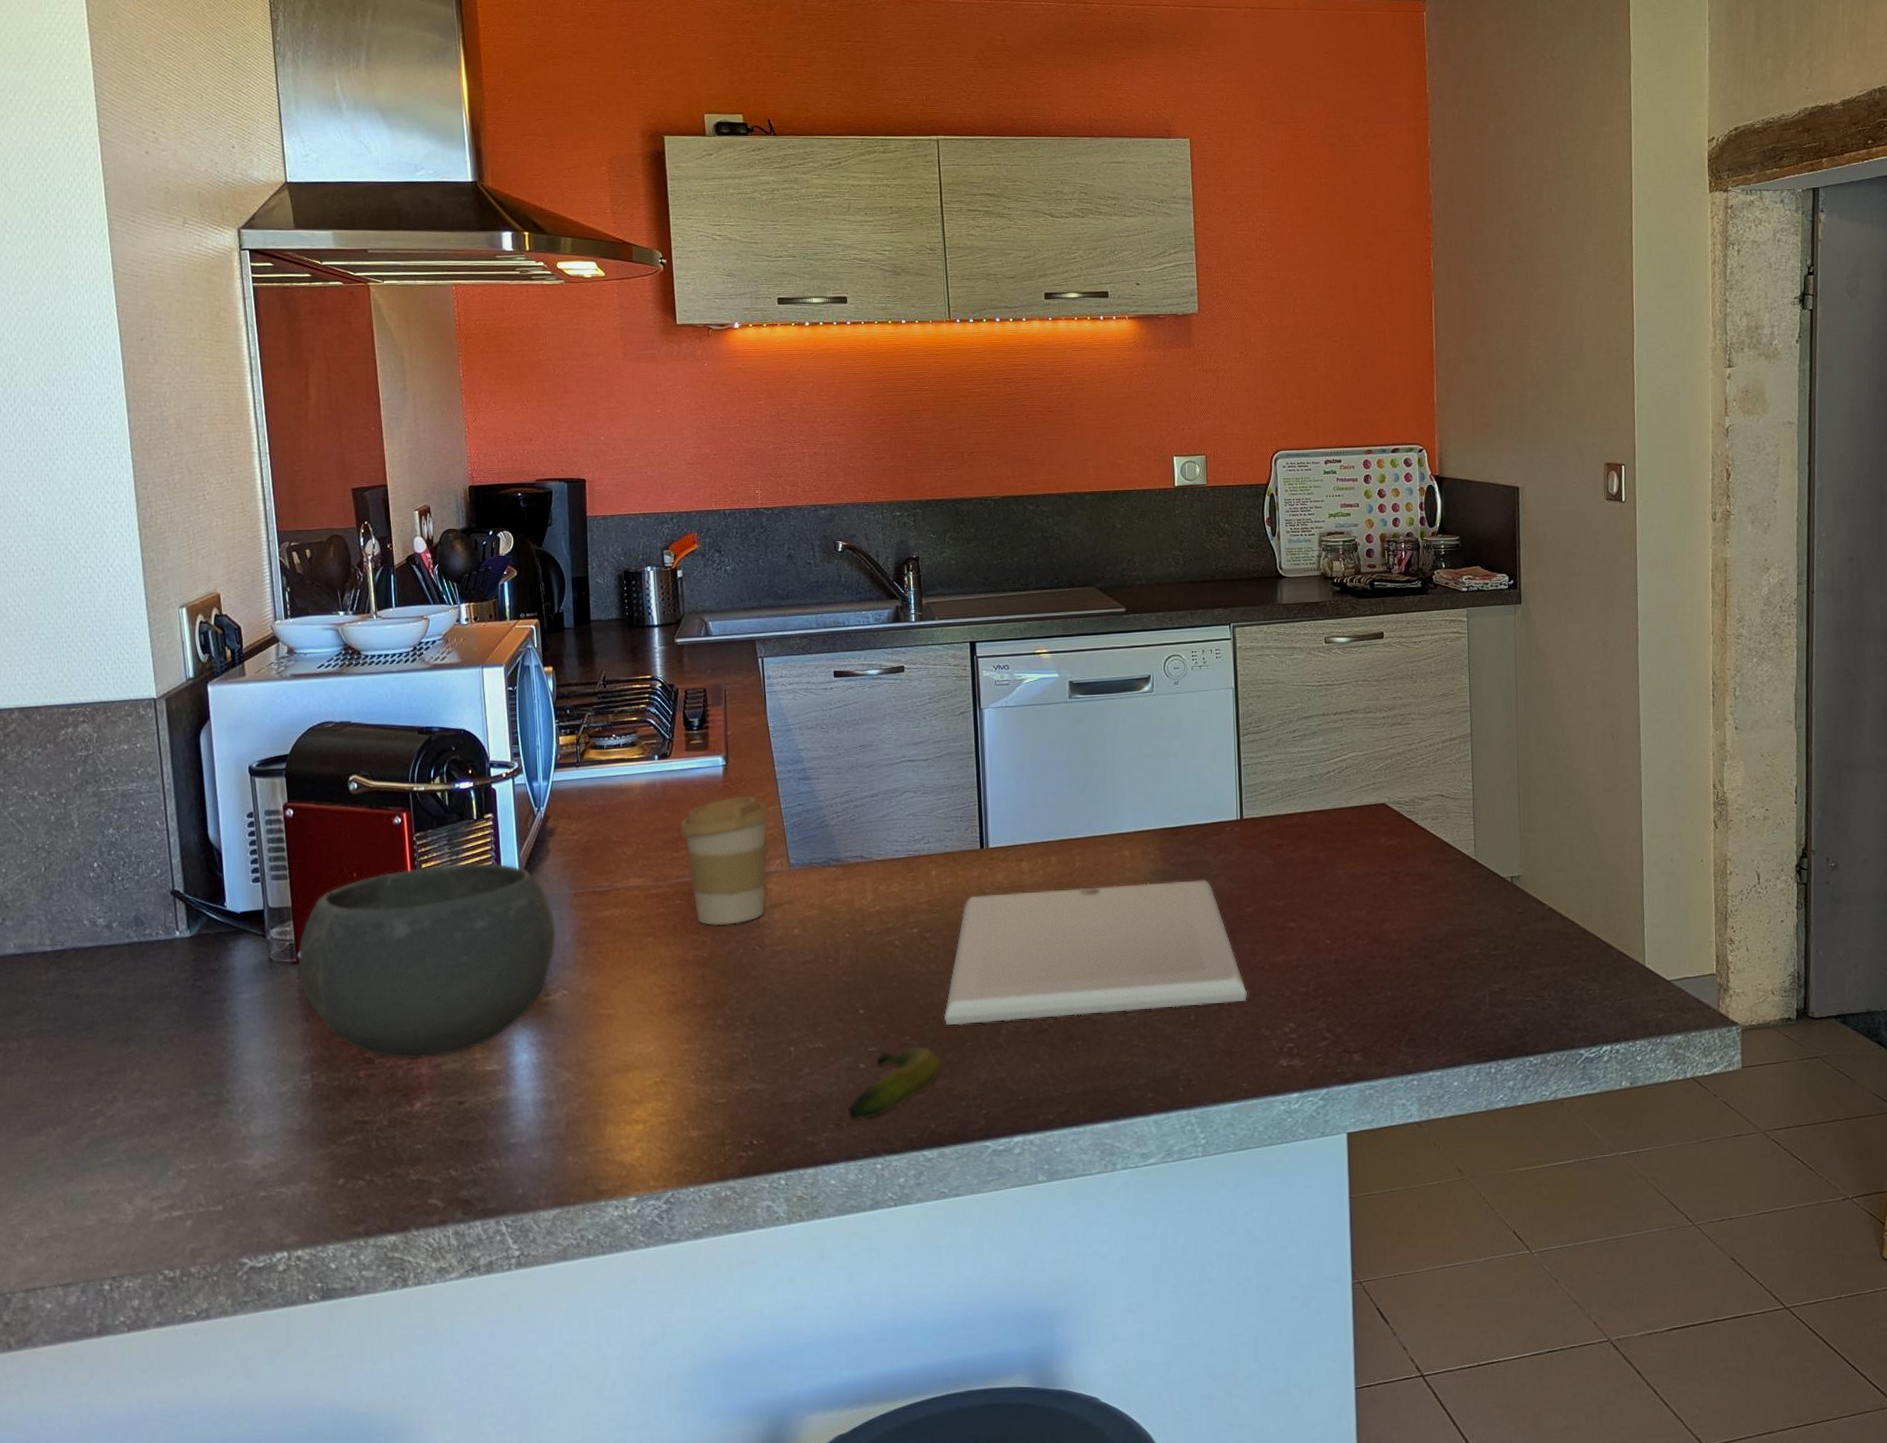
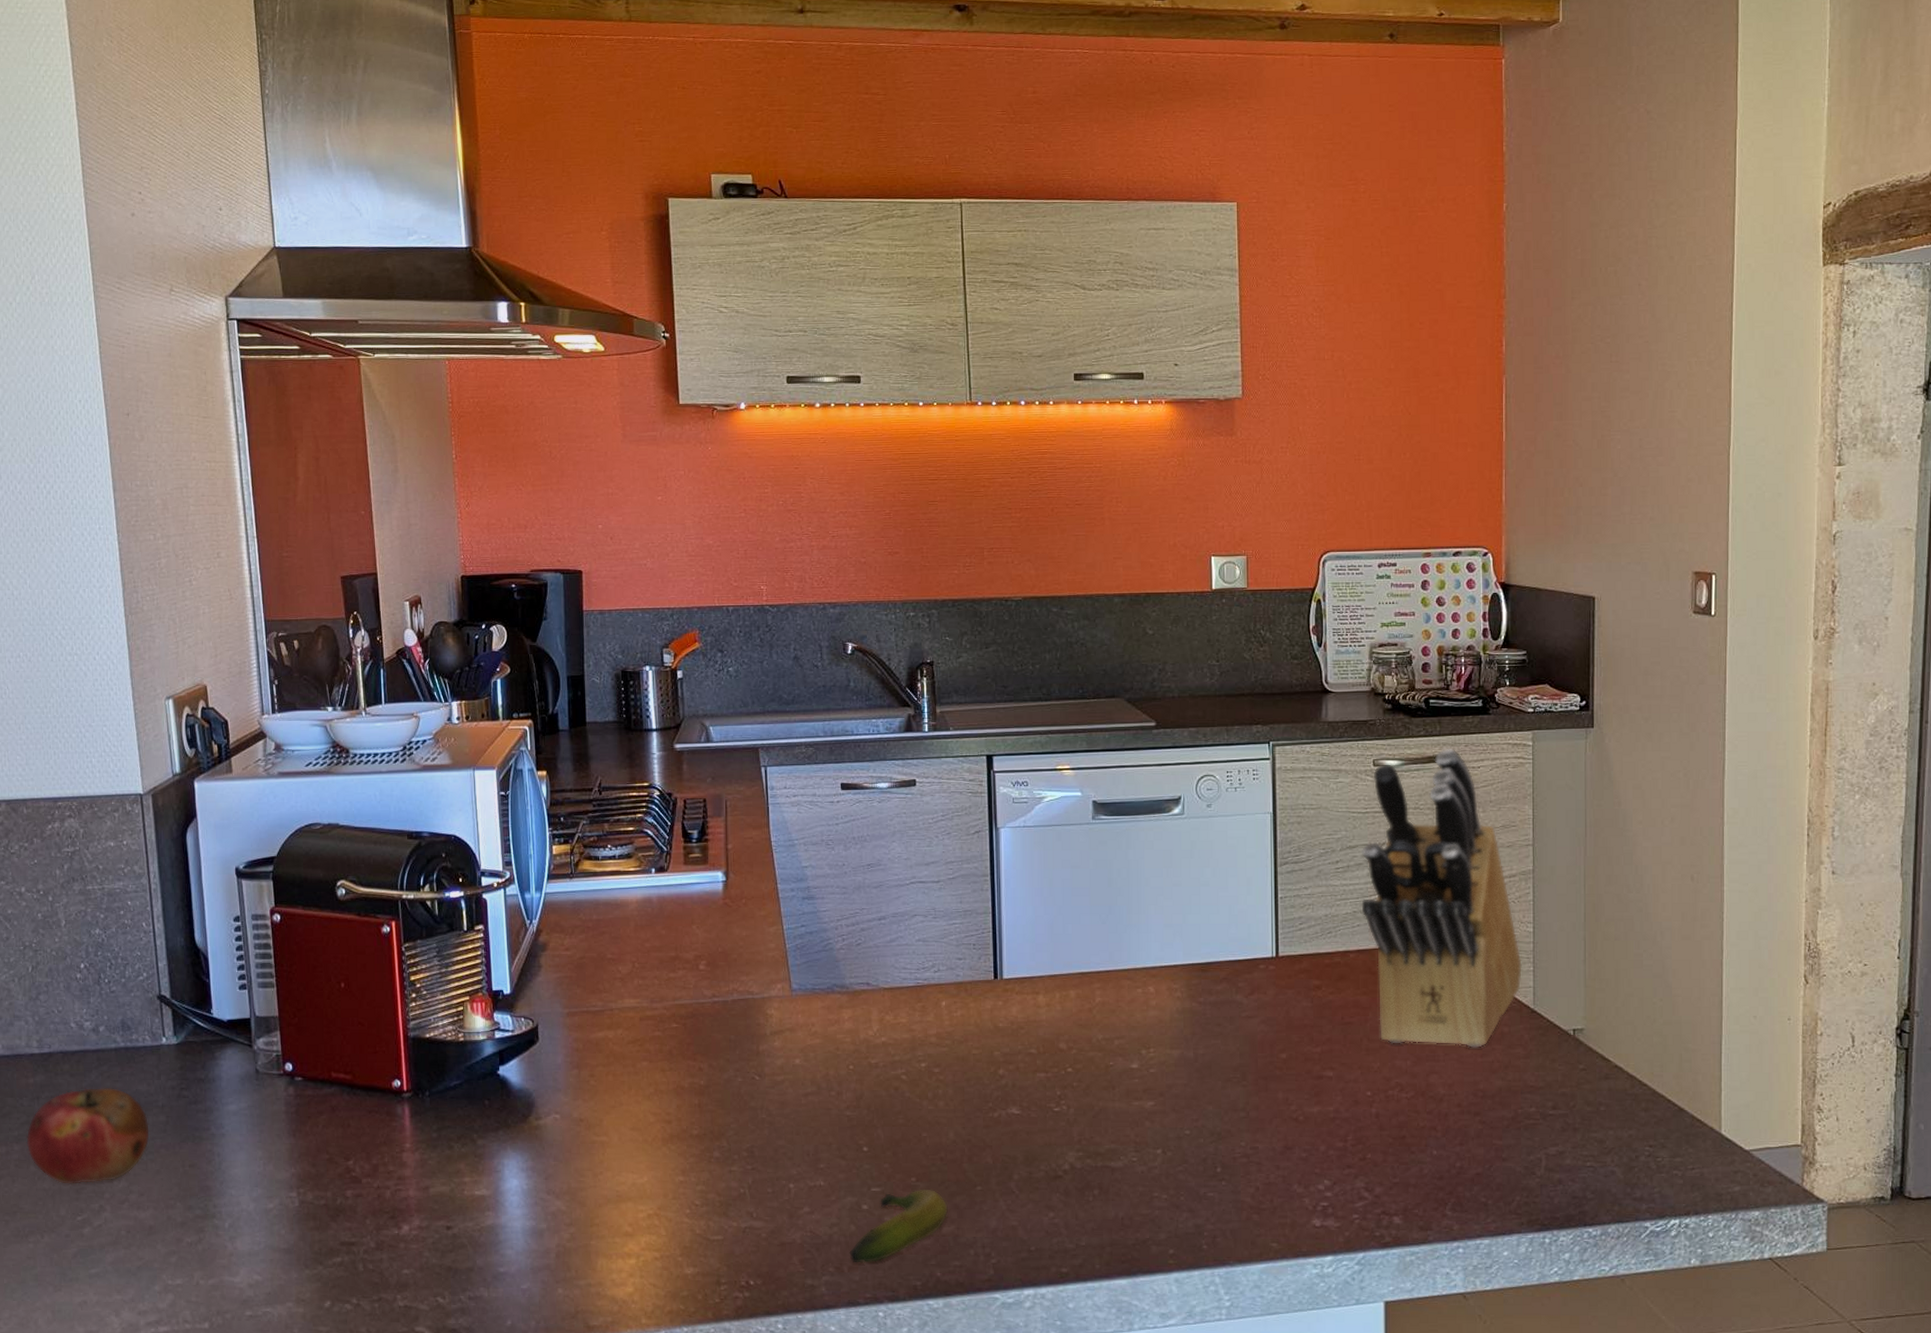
fruit: none [38,982,163,1077] -> present [26,1088,149,1184]
bowl: present [298,862,556,1059] -> none [285,977,548,1180]
coffee cup: present [680,795,770,925] -> none [677,914,771,1051]
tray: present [943,880,1248,1026] -> none [952,1021,1280,1168]
knife block: none [1316,625,1464,897] -> present [1361,748,1522,1048]

